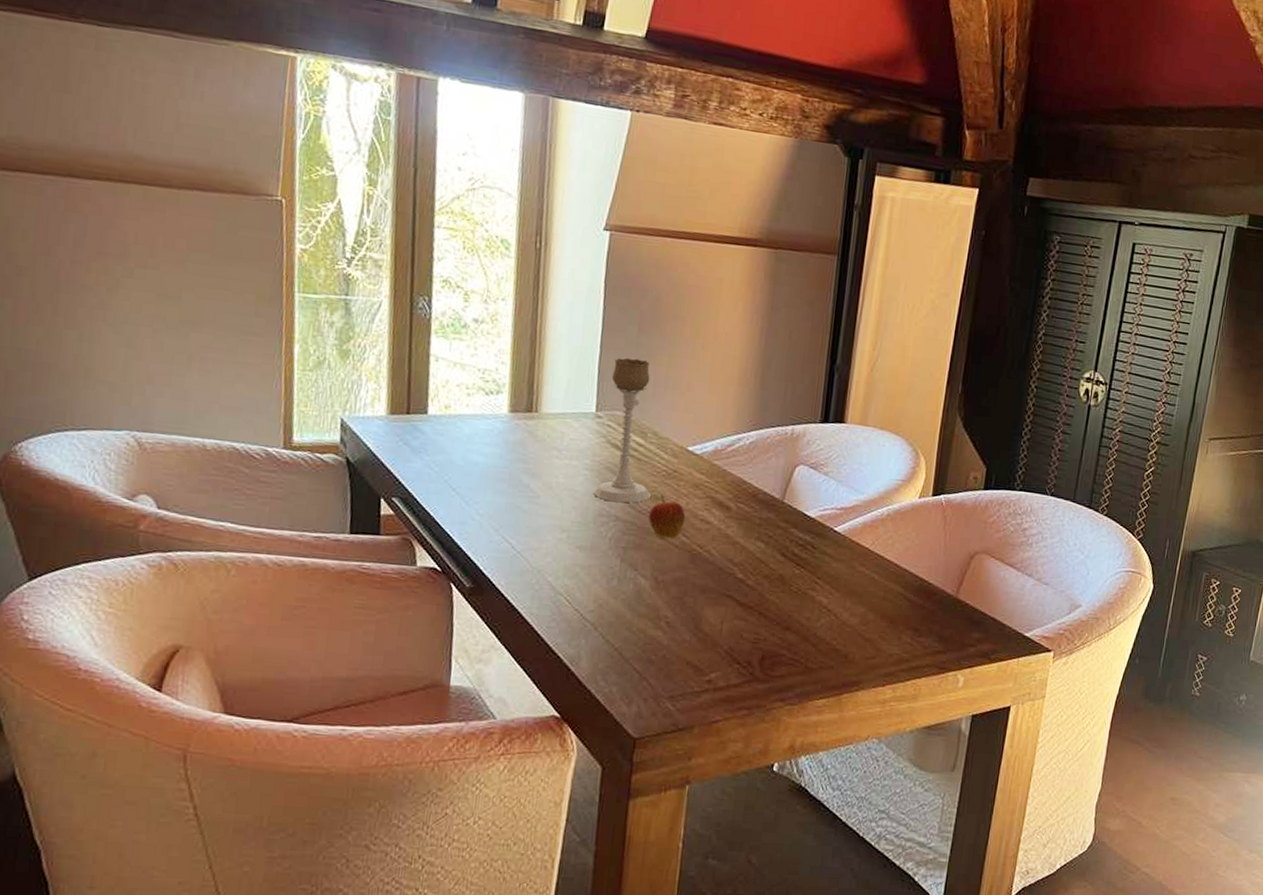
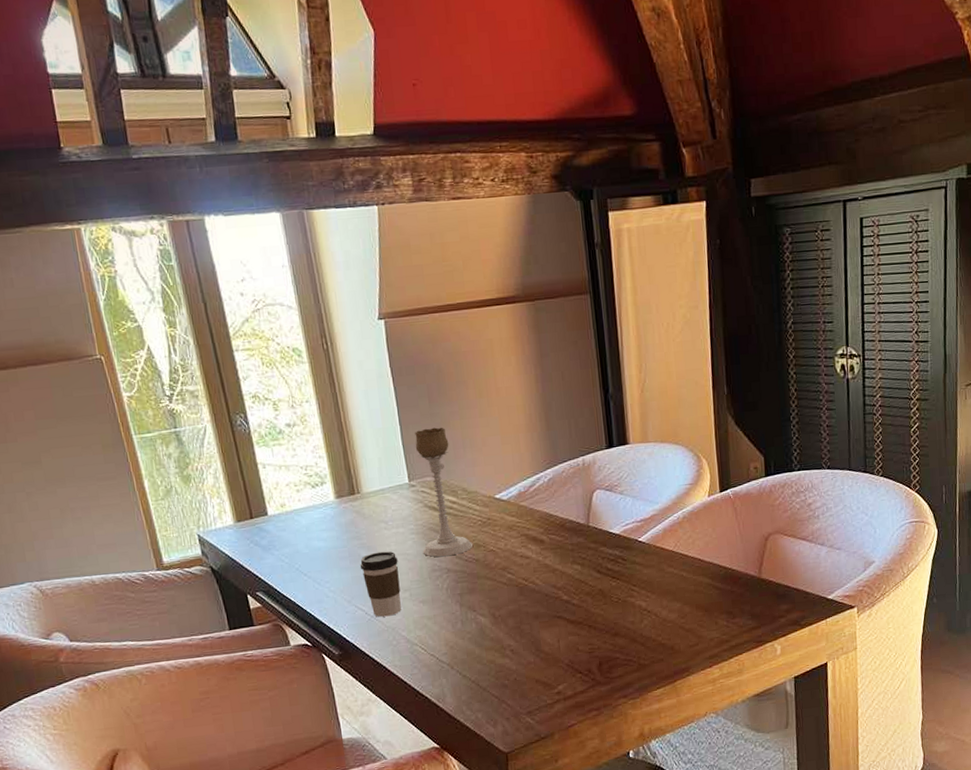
coffee cup: none [518,481,563,556] -> present [360,551,402,617]
fruit: present [649,494,686,539] -> none [475,541,508,579]

